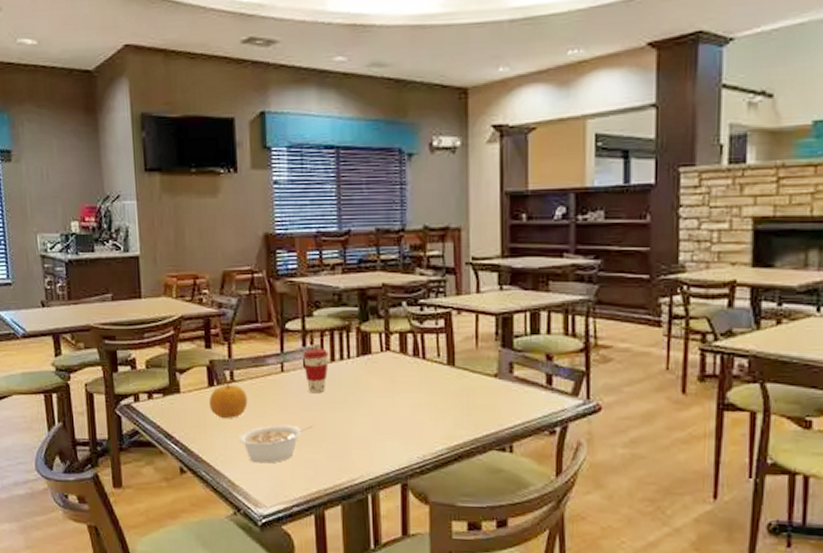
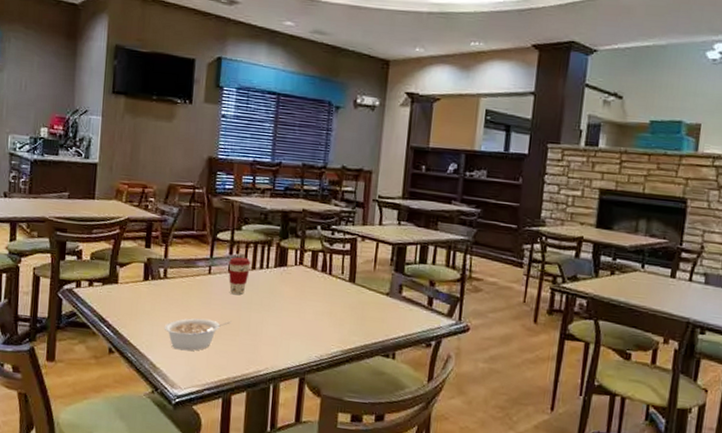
fruit: present [209,379,248,419] -> none [142,276,177,310]

